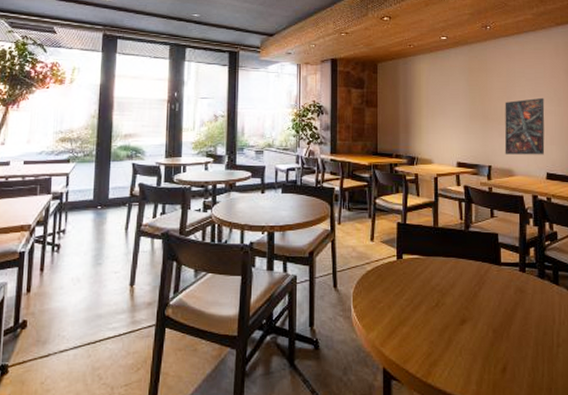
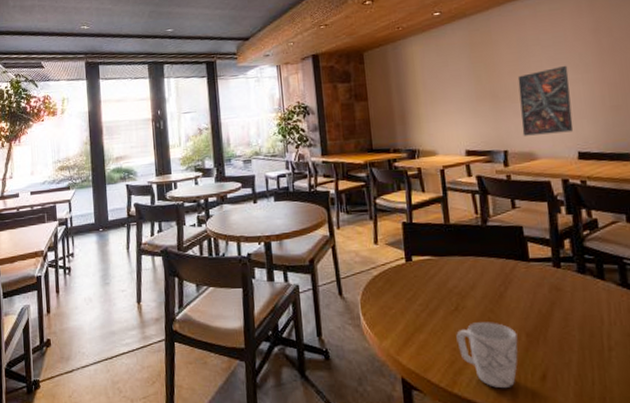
mug: none [434,318,486,380] -> present [456,322,518,389]

